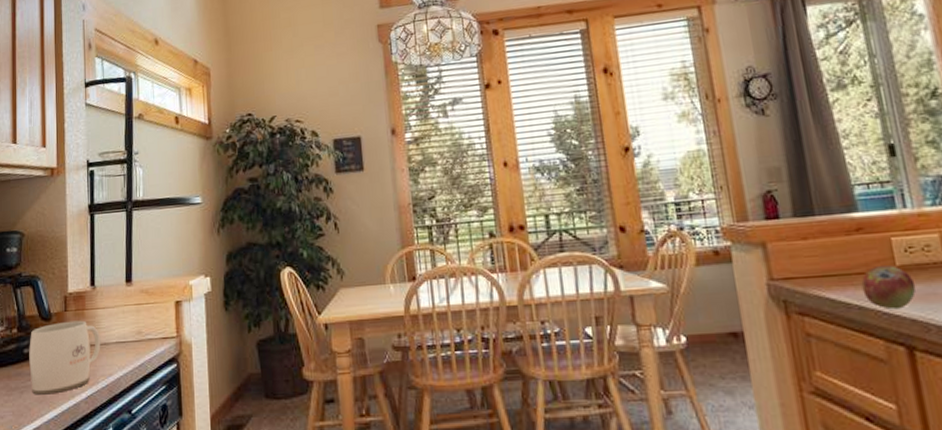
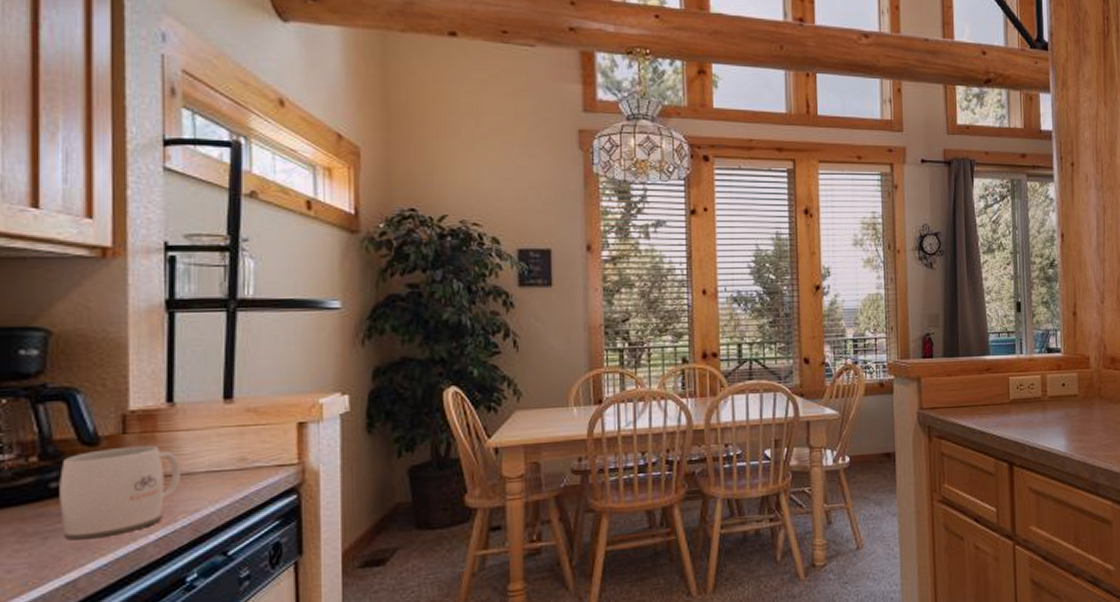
fruit: present [861,265,916,310] -> none [985,399,1021,434]

